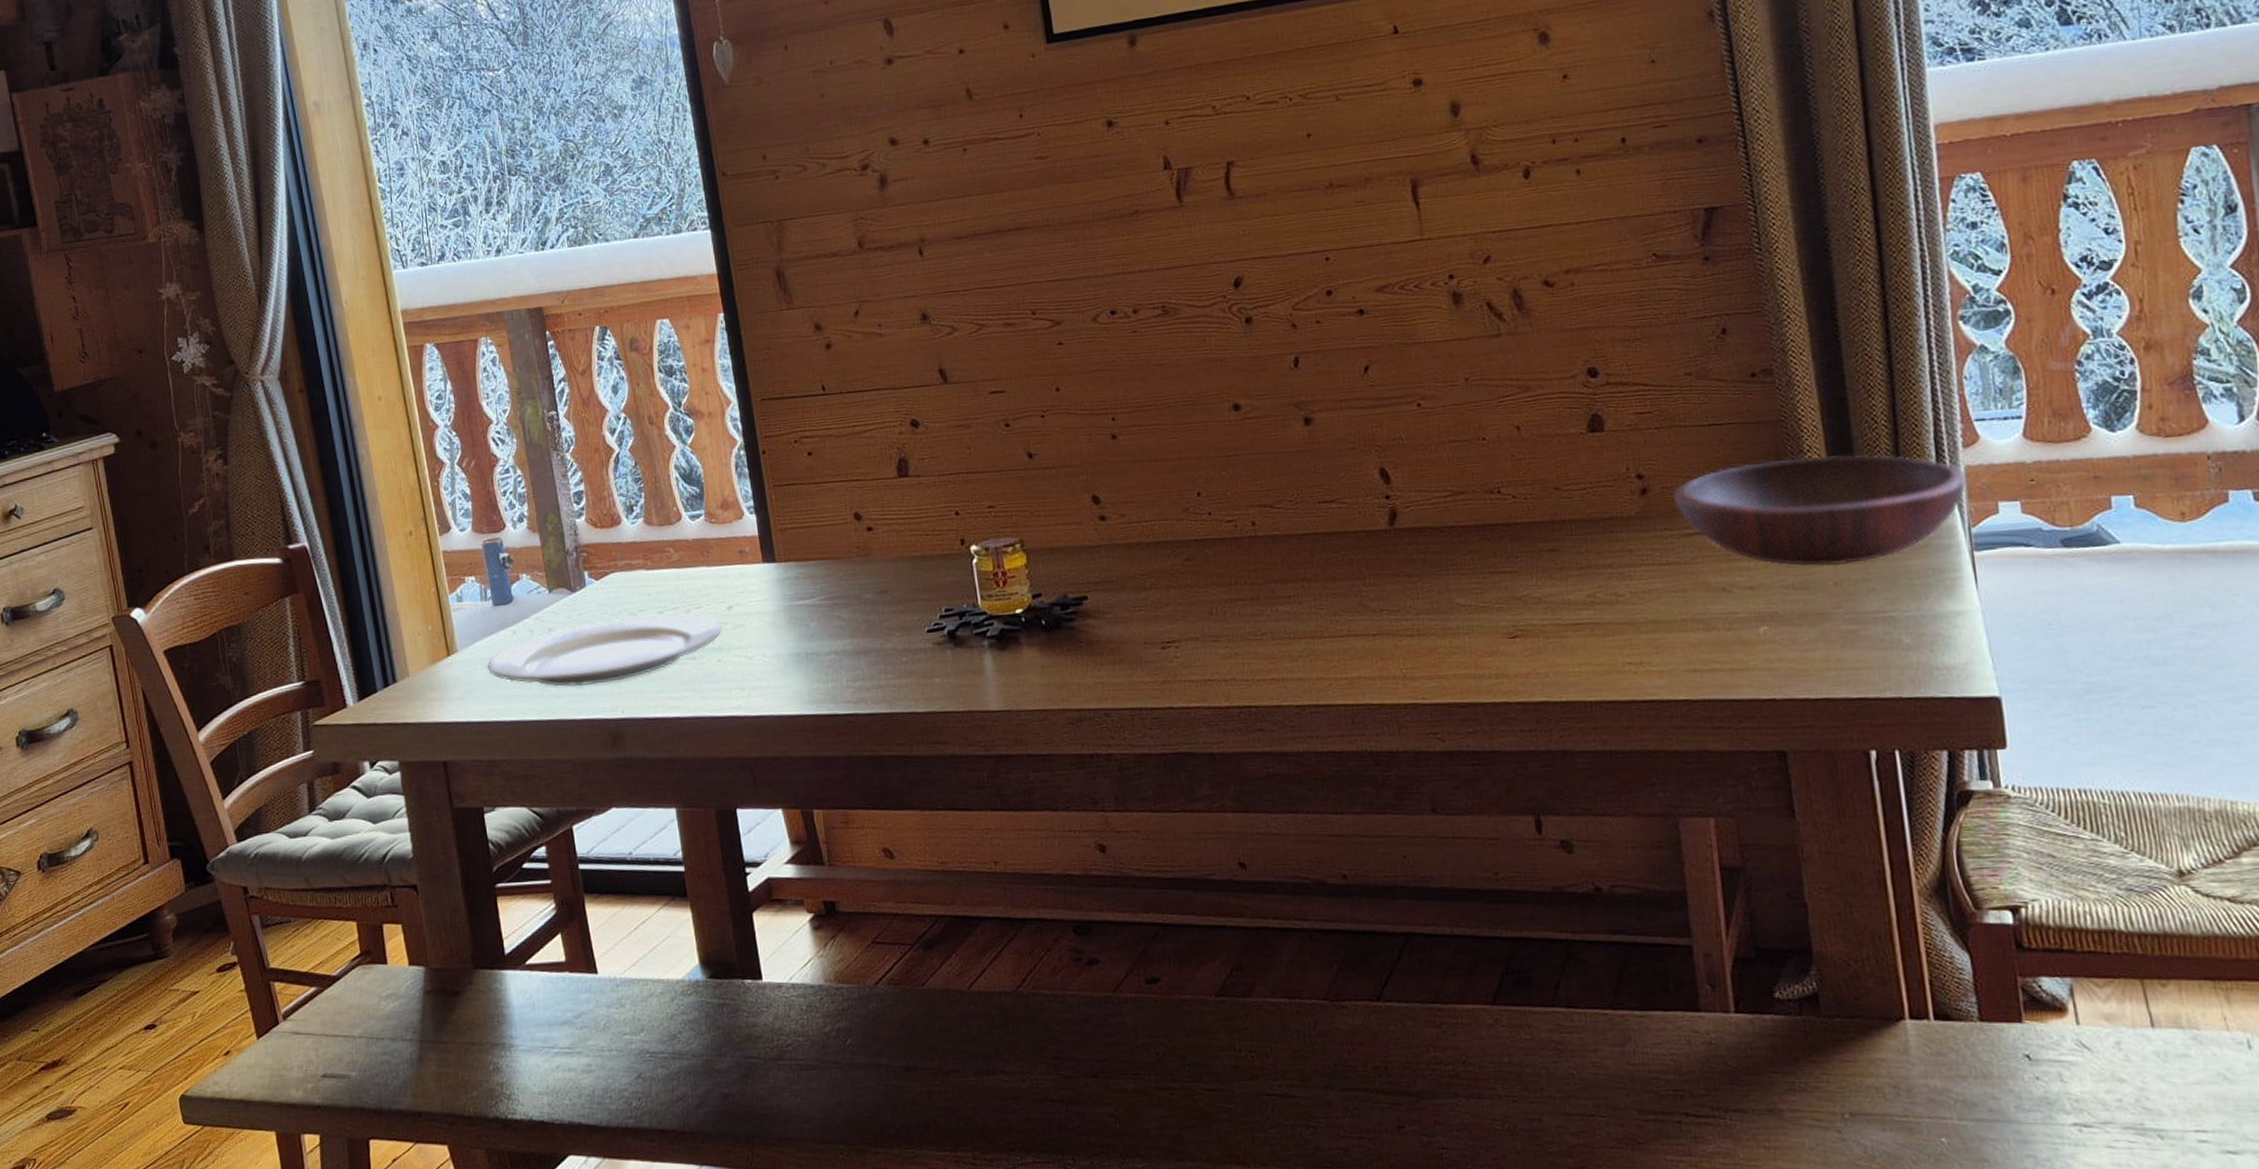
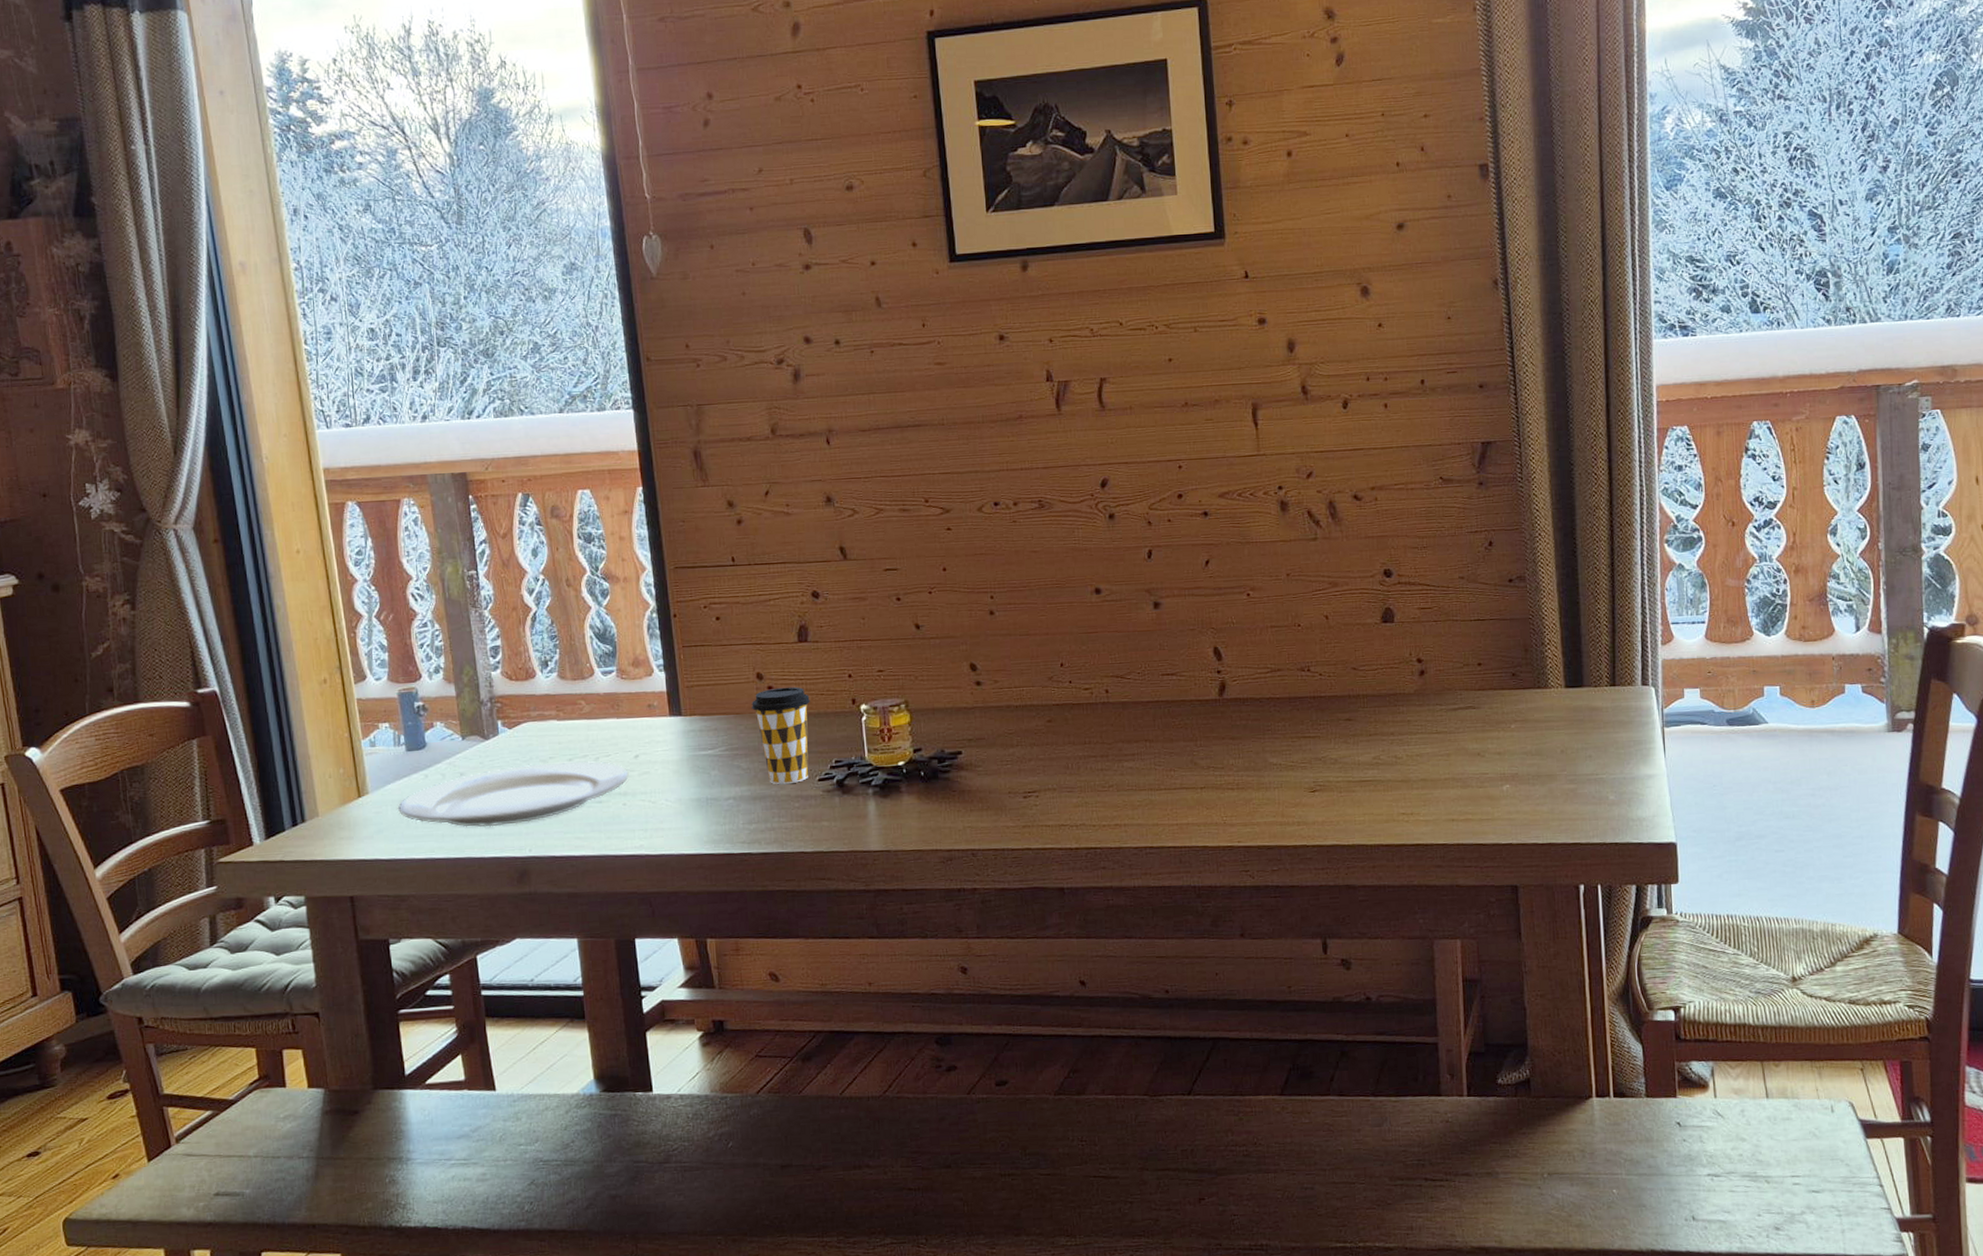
coffee cup: none [850,527,916,637] -> present [752,686,811,785]
wooden bowl: present [1673,454,1966,567] -> none [1444,648,1662,737]

